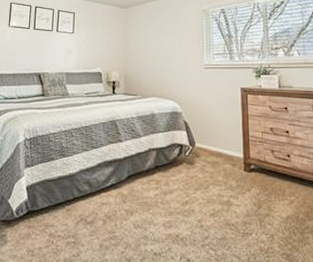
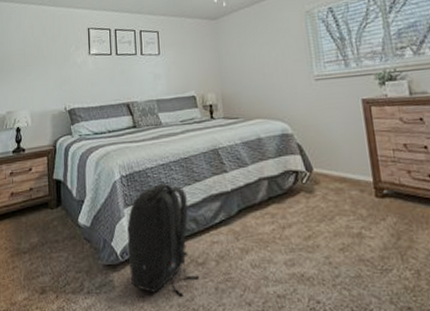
backpack: none [23,147,87,252] -> present [127,183,200,297]

